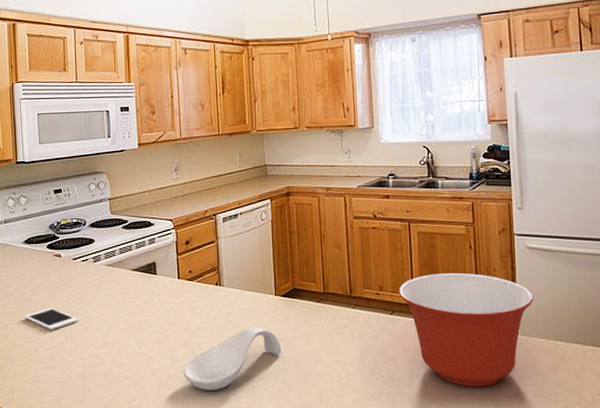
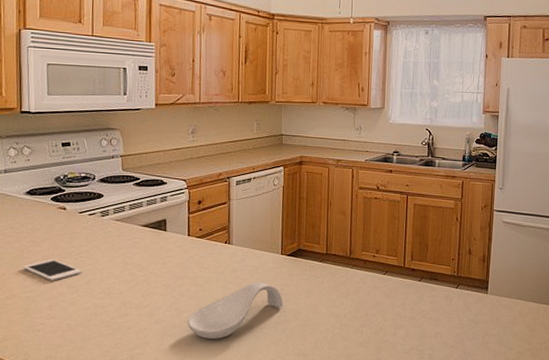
mixing bowl: present [399,272,534,387] -> none [393,240,504,337]

